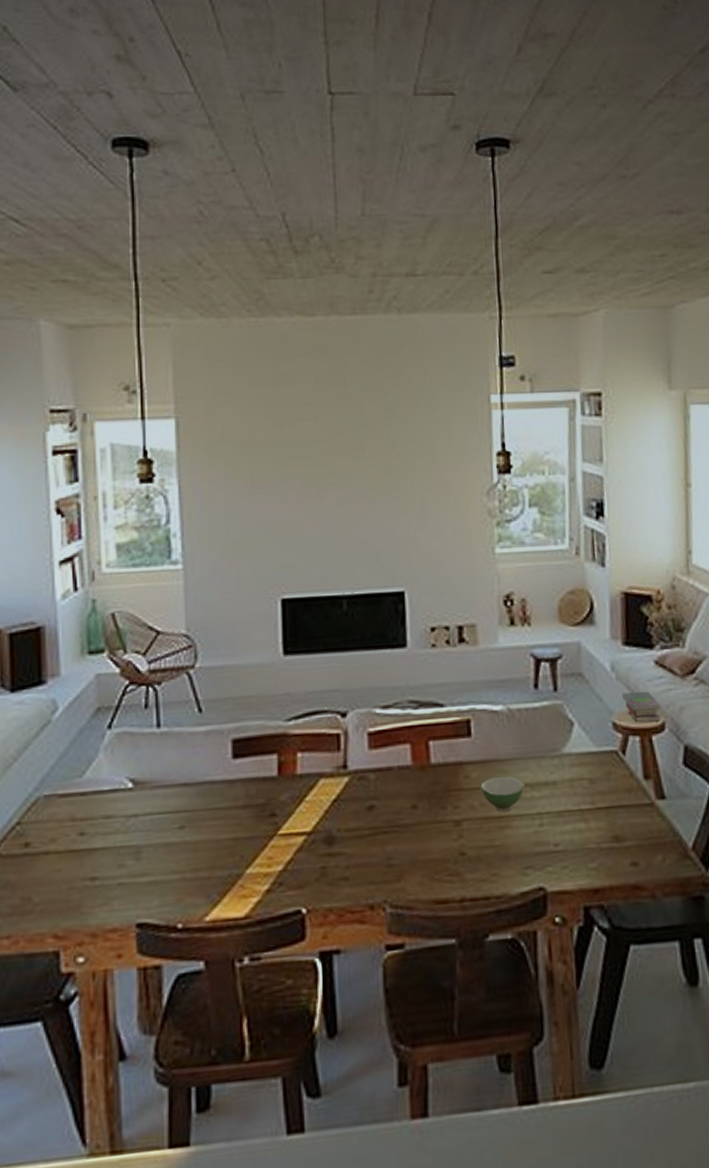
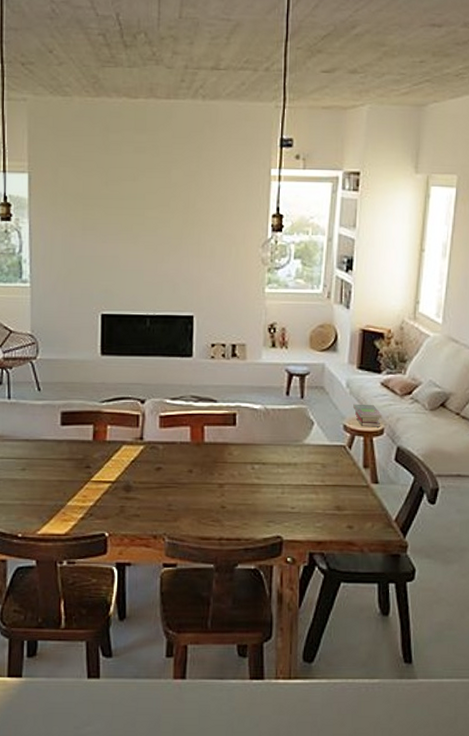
bowl: present [480,775,525,812] -> none [240,455,273,481]

